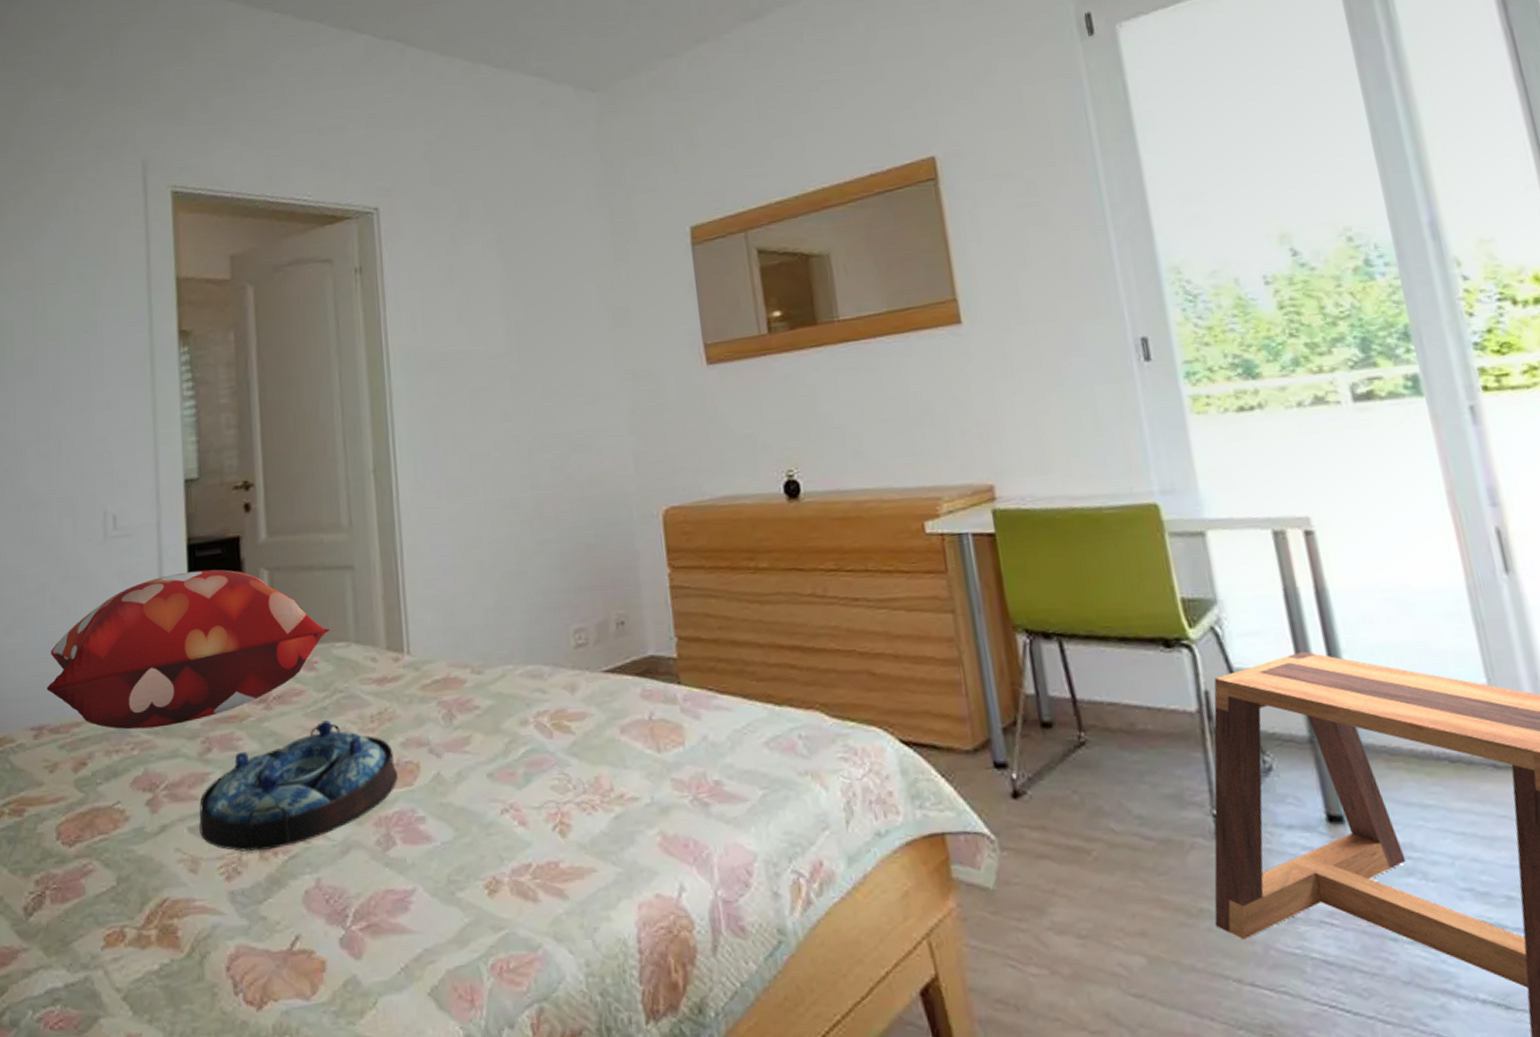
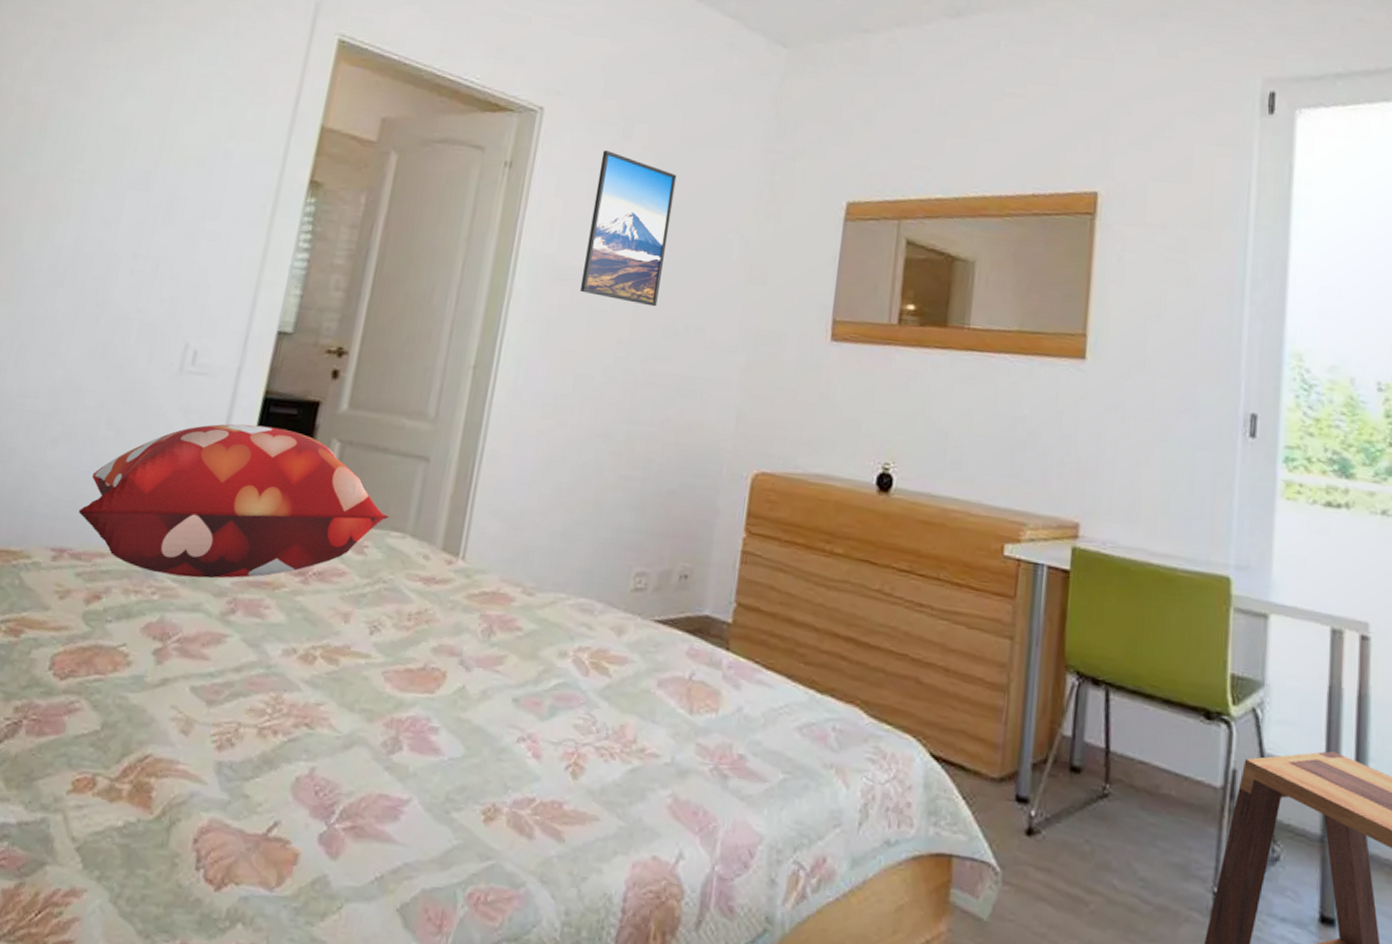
serving tray: present [199,720,398,852] -> none [201,608,423,728]
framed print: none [444,233,531,376] -> present [579,149,677,307]

